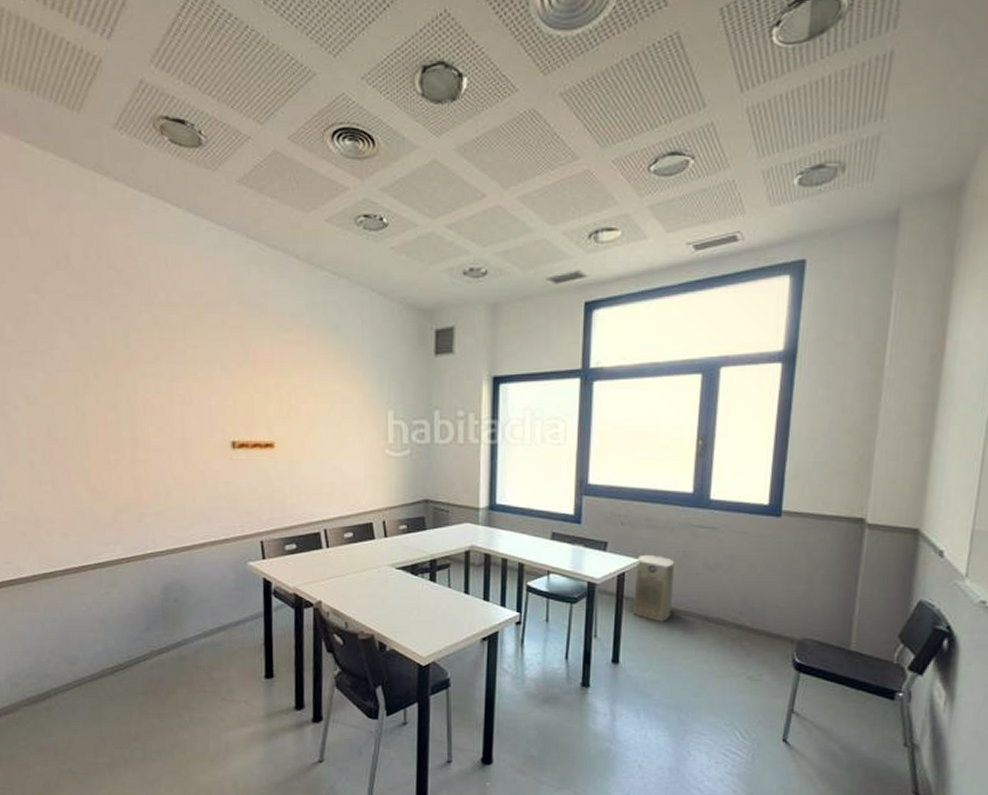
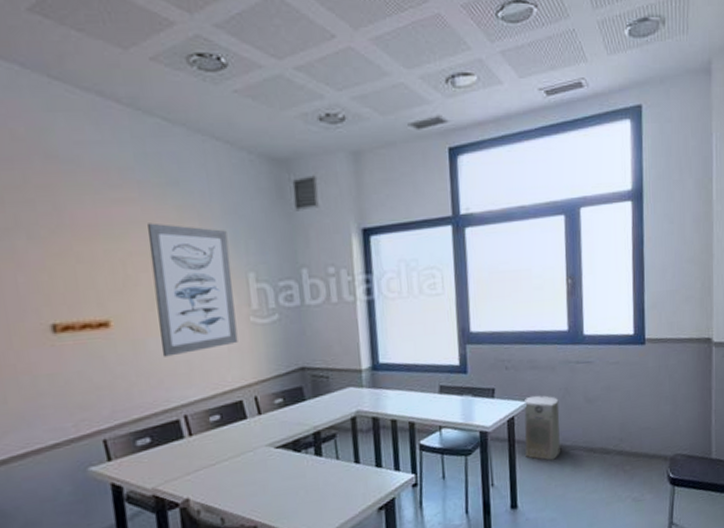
wall art: none [310,362,374,478] -> present [148,223,238,357]

